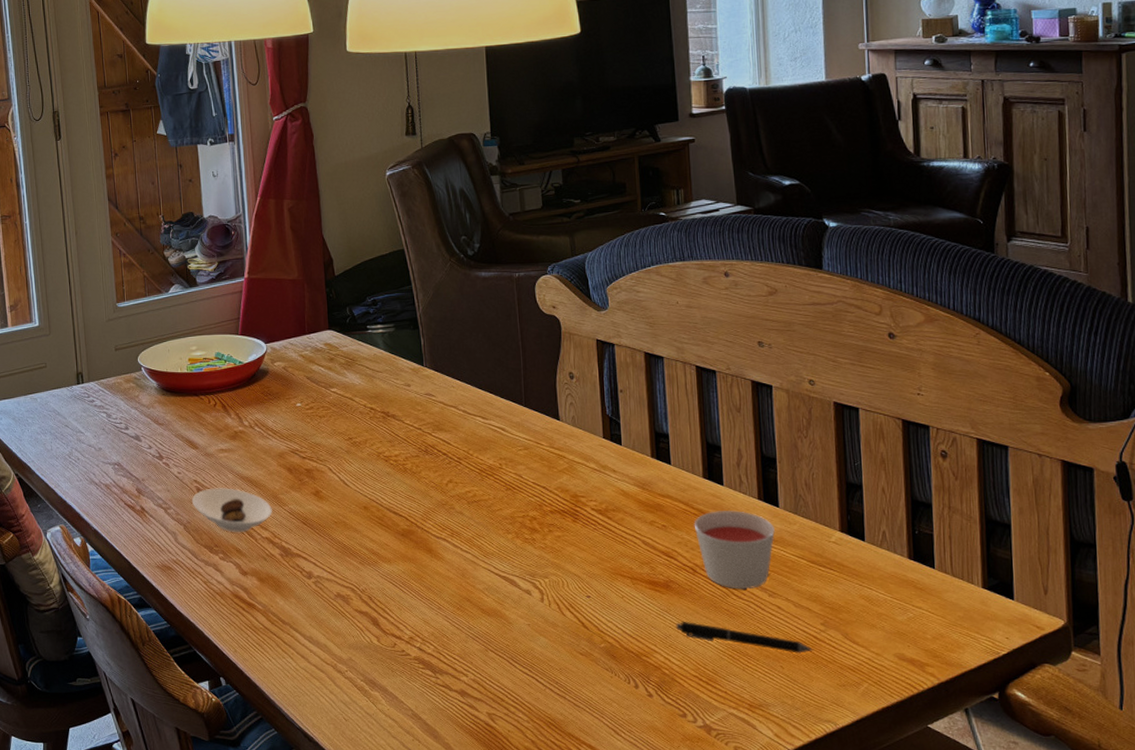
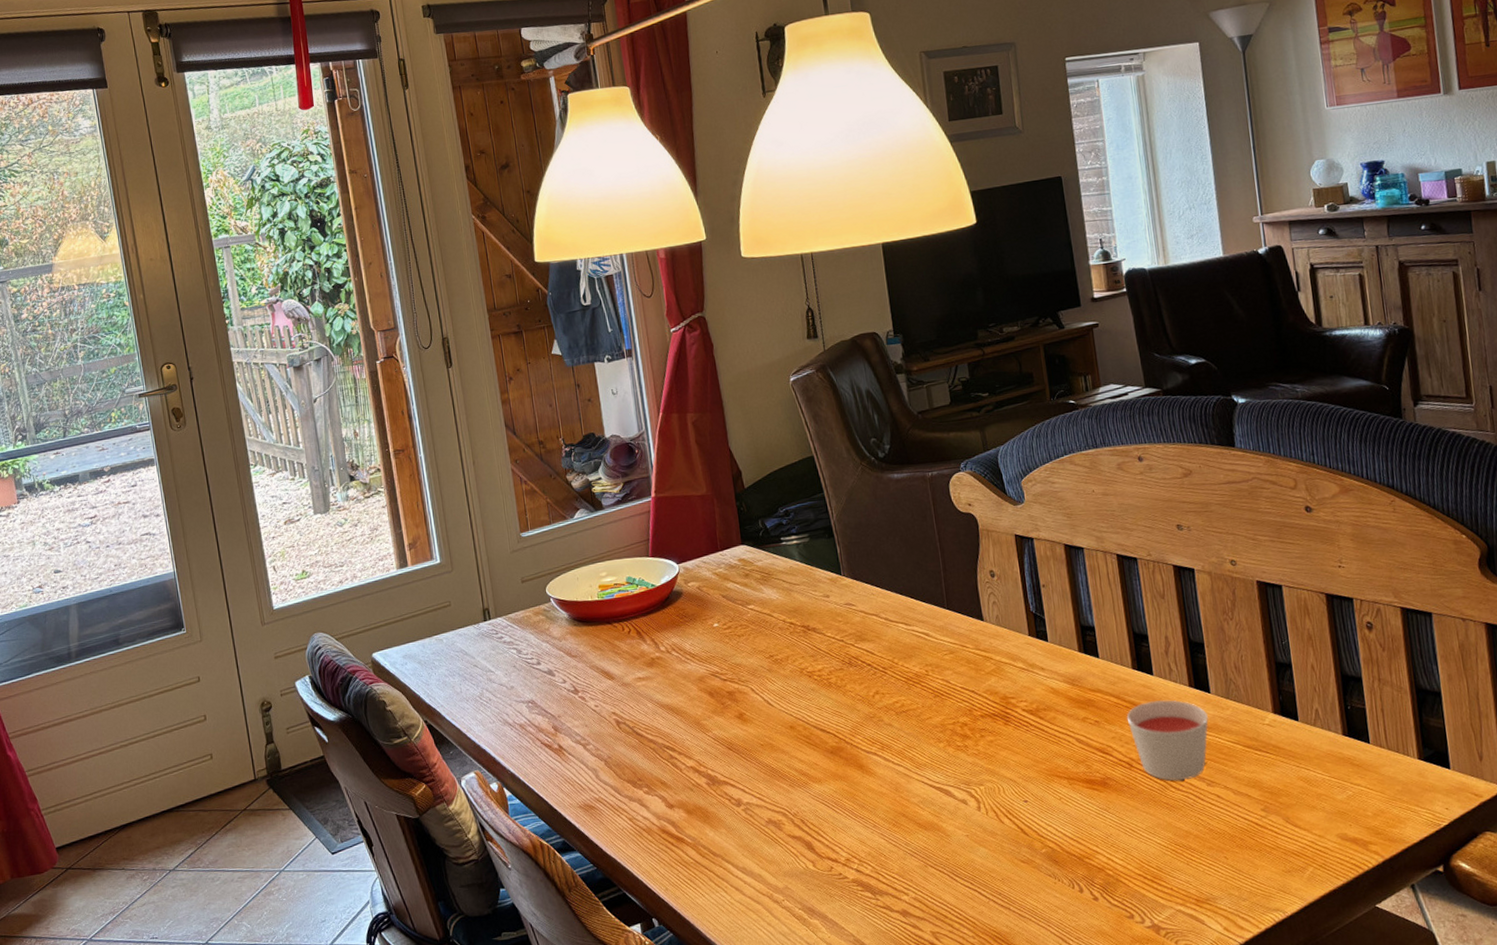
saucer: present [192,488,272,533] -> none [611,718,696,765]
pen: present [676,621,814,654] -> none [1116,818,1257,843]

